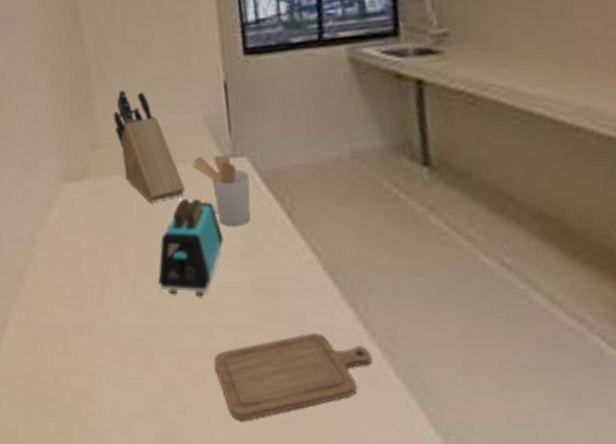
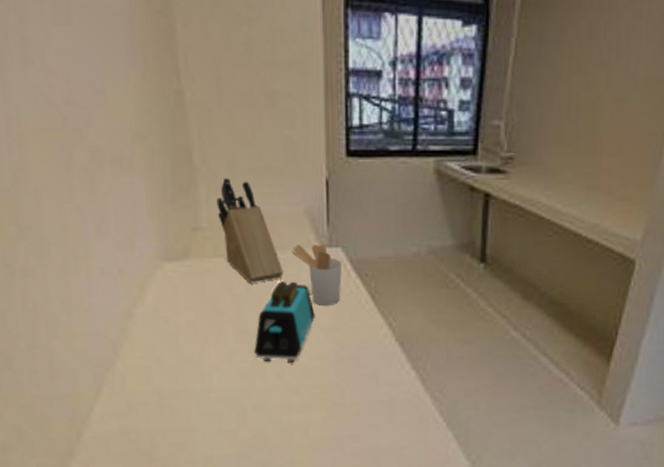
chopping board: present [214,333,373,421] -> none [300,389,425,457]

